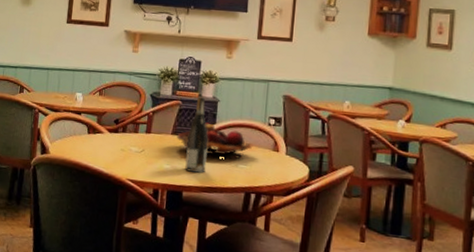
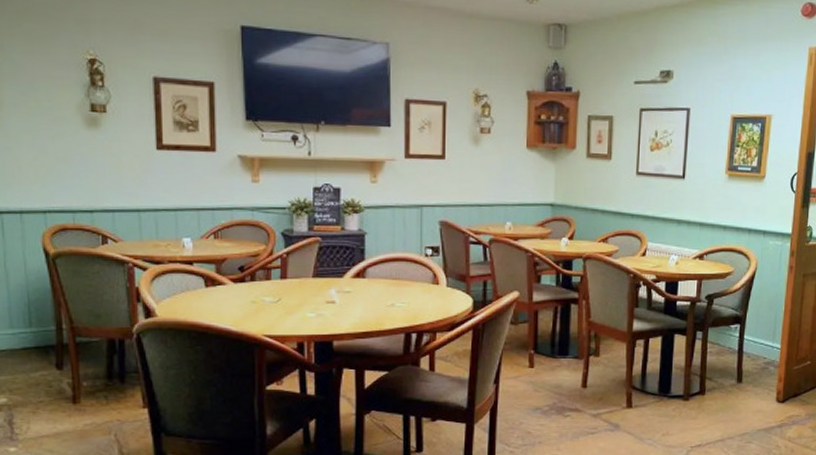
fruit basket: present [177,122,253,159] -> none [319,260,410,299]
wine bottle: present [185,96,209,173] -> none [333,229,358,318]

